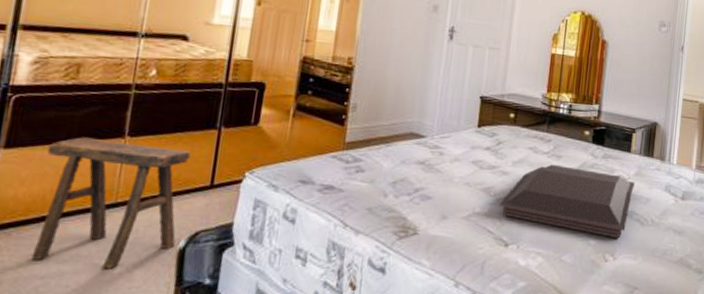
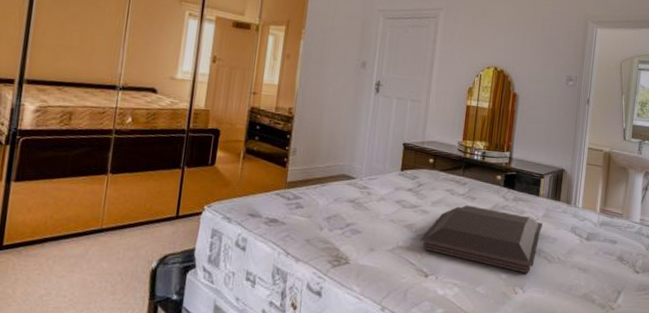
stool: present [31,137,191,269] -> none [37,173,160,284]

